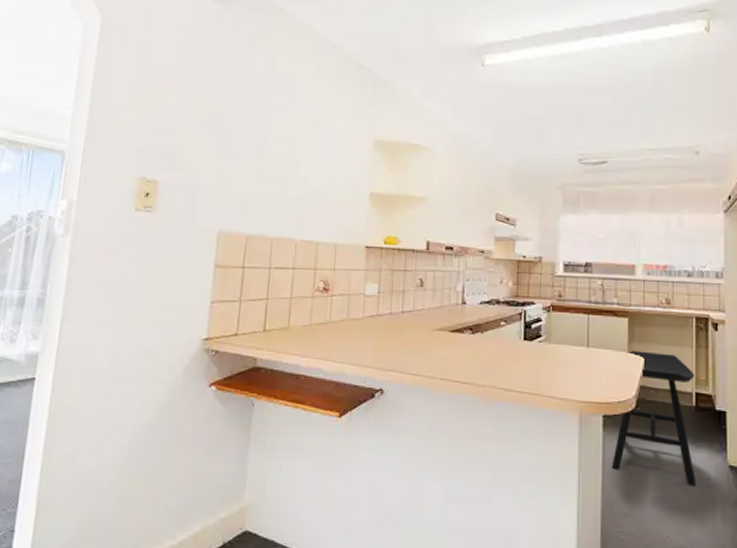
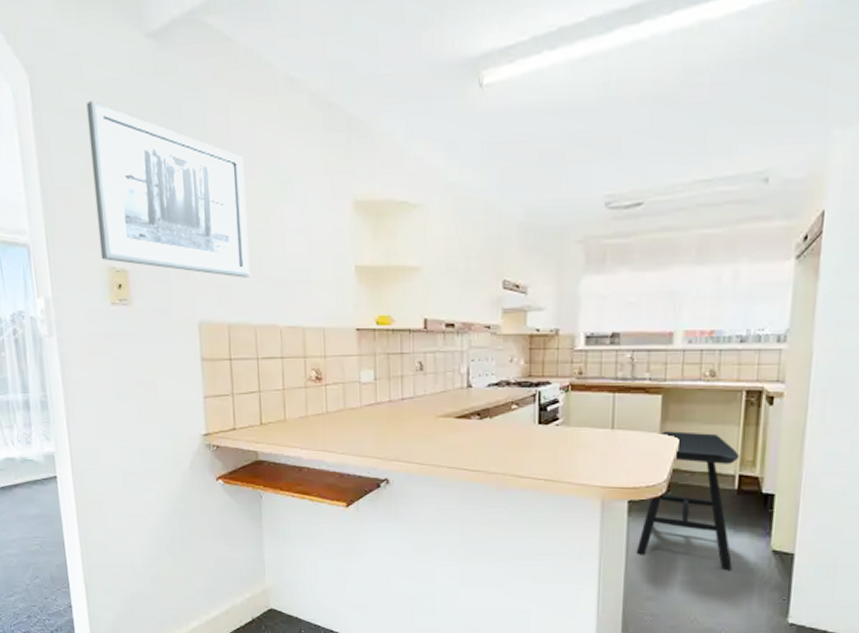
wall art: none [134,41,282,196] -> present [86,100,251,278]

